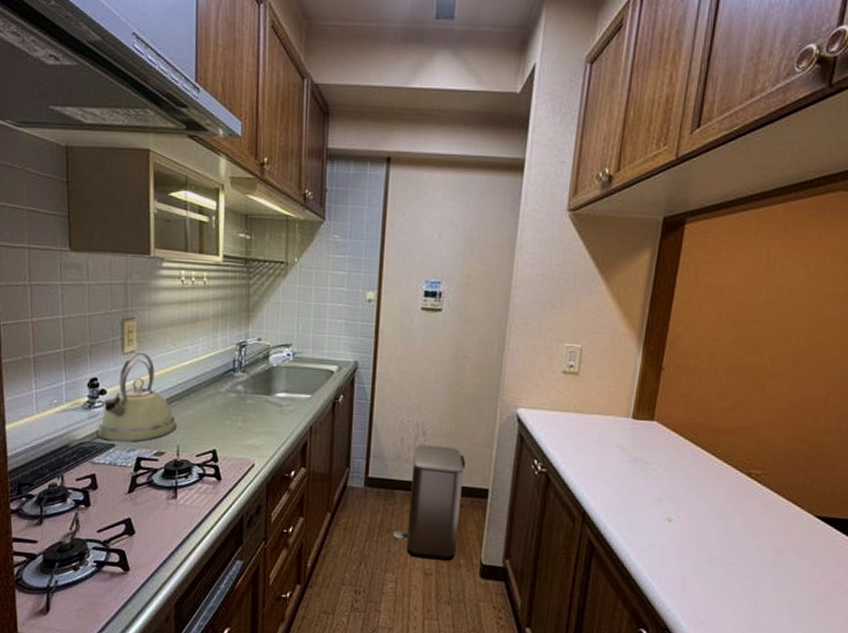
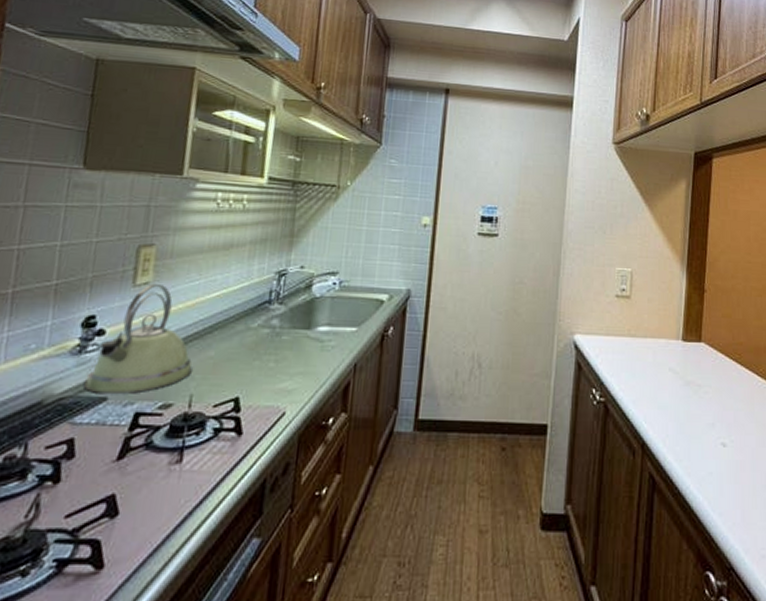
pedal bin: present [393,444,465,561] -> none [445,378,523,513]

